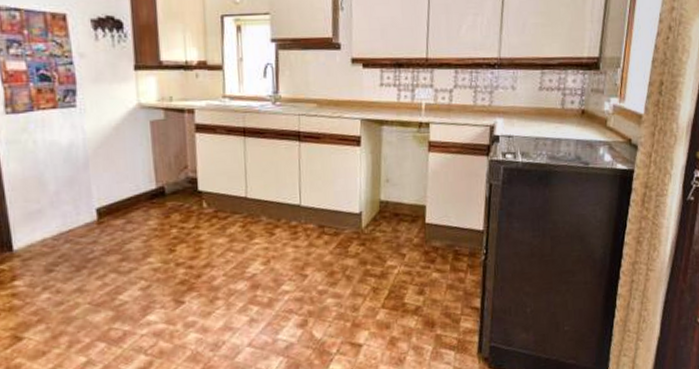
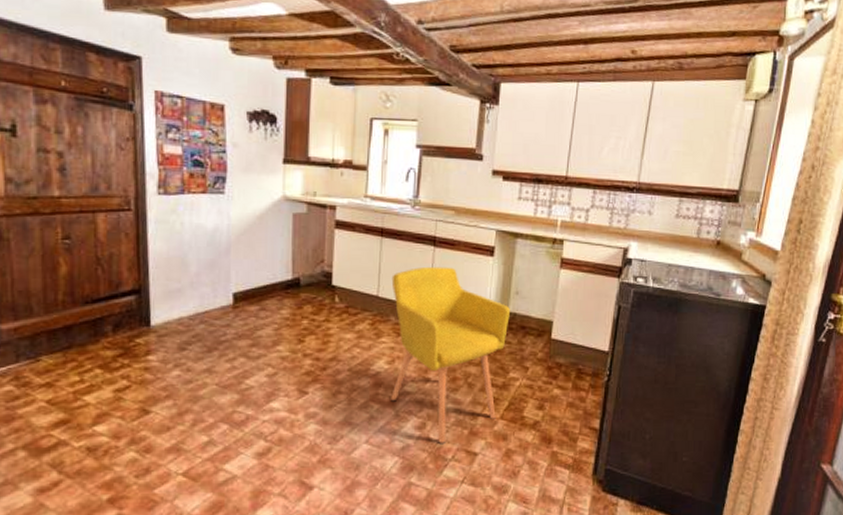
chair: none [259,161,382,340] -> present [391,266,510,445]

